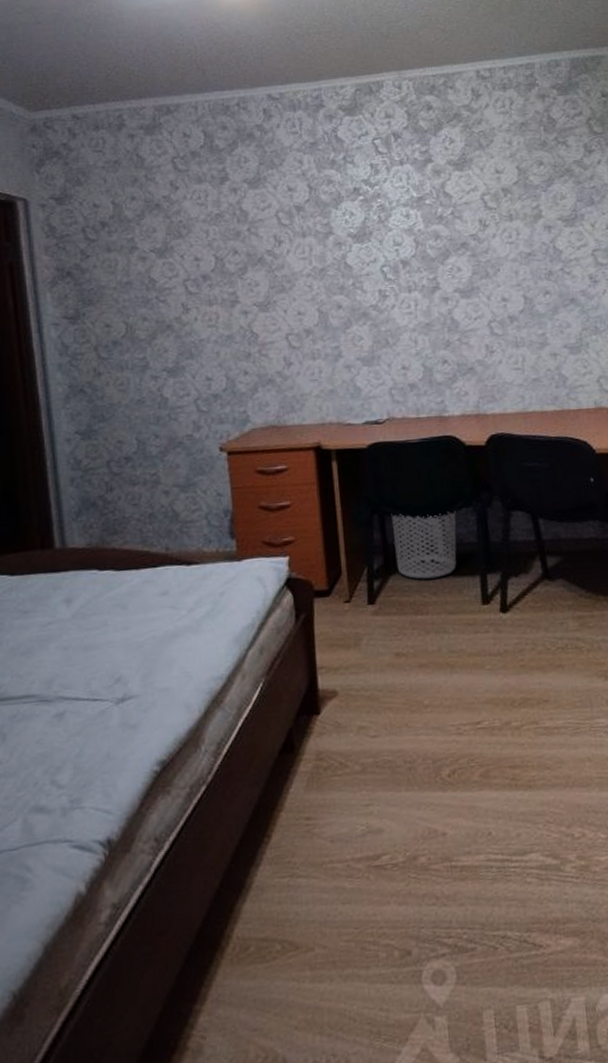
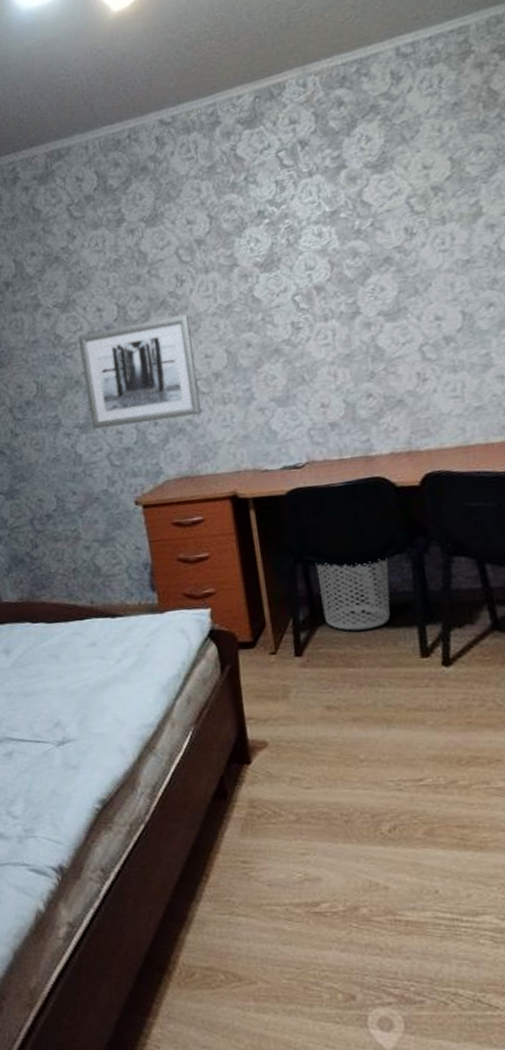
wall art: none [173,273,291,374] -> present [78,314,201,429]

